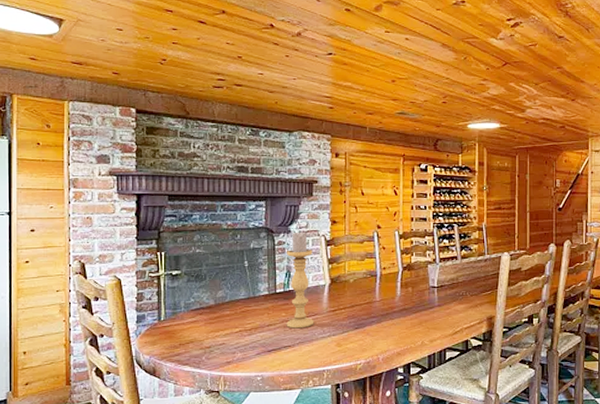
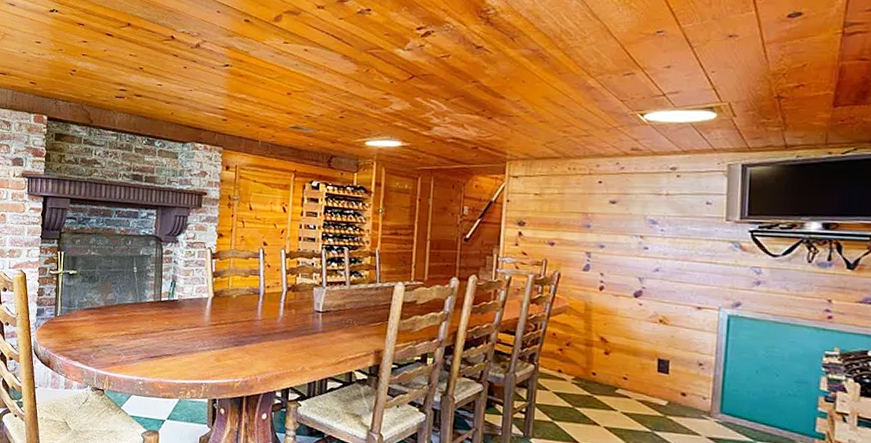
candle holder: present [286,230,314,329] -> none [168,241,198,339]

